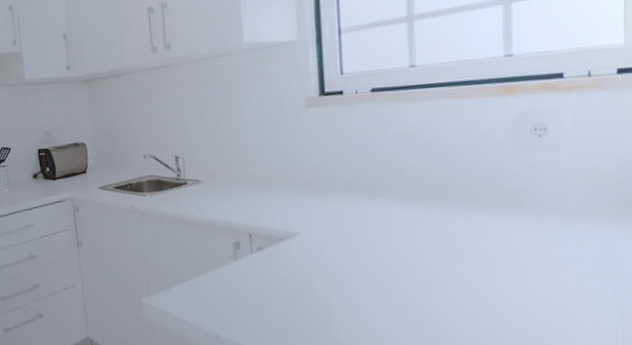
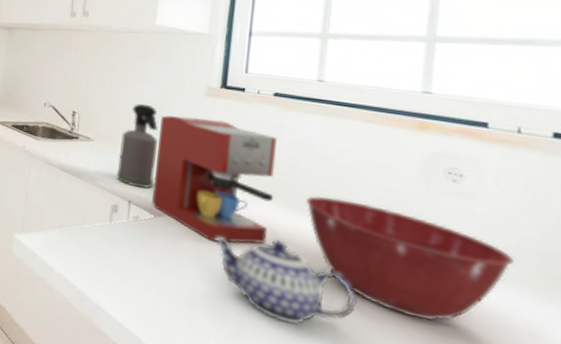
spray bottle: none [230,130,271,218] -> present [116,103,158,189]
coffee maker: none [266,129,385,251] -> present [151,115,277,244]
teapot: none [337,233,470,308] -> present [215,236,357,326]
mixing bowl: none [415,177,594,271] -> present [306,195,514,322]

